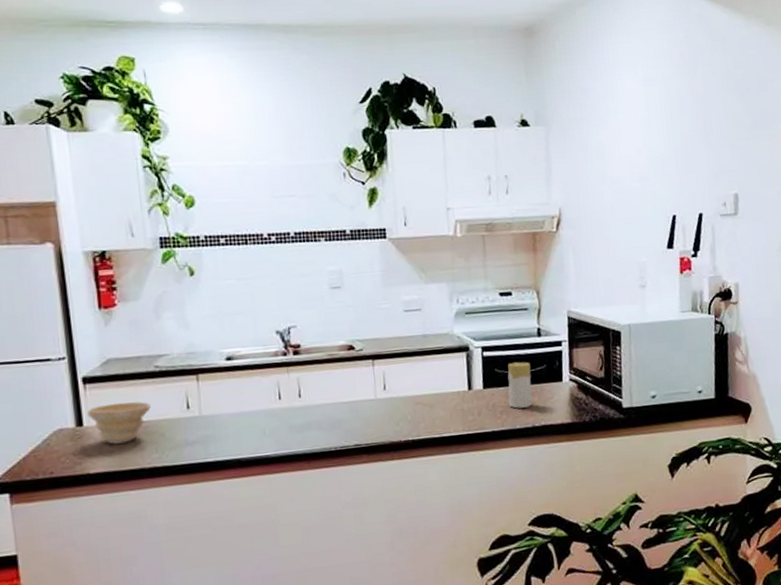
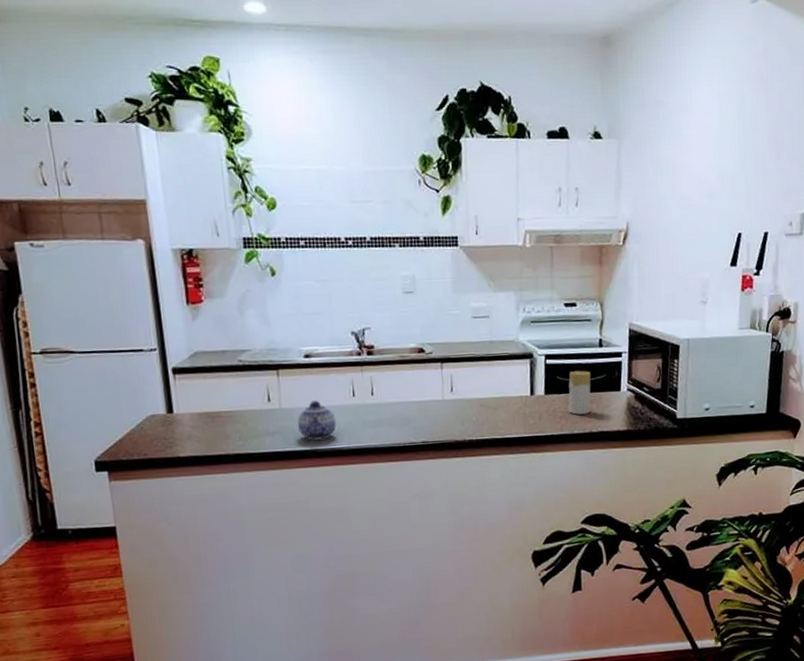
bowl: present [87,401,151,445] -> none [177,393,235,431]
teapot: none [219,405,262,450] -> present [297,400,337,441]

